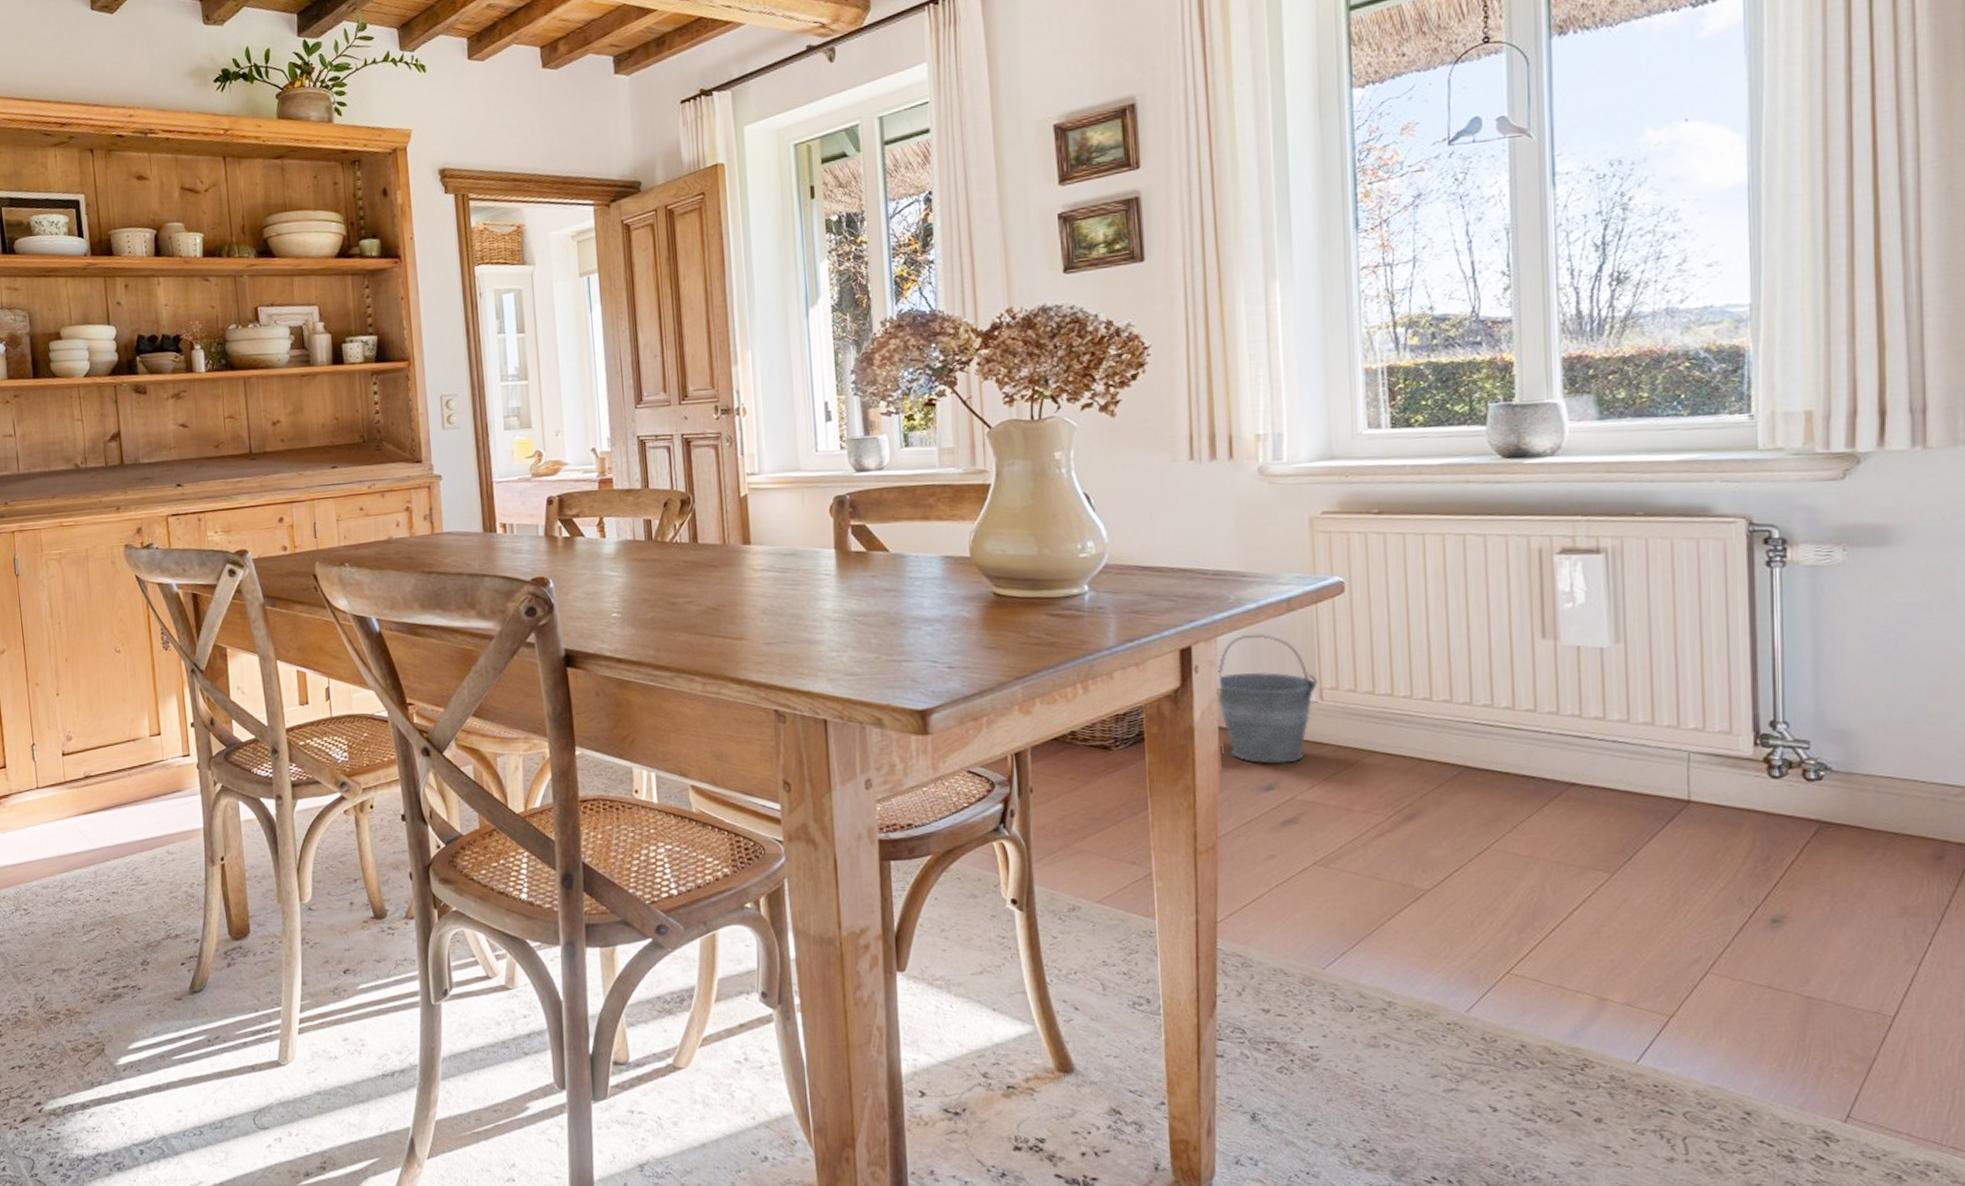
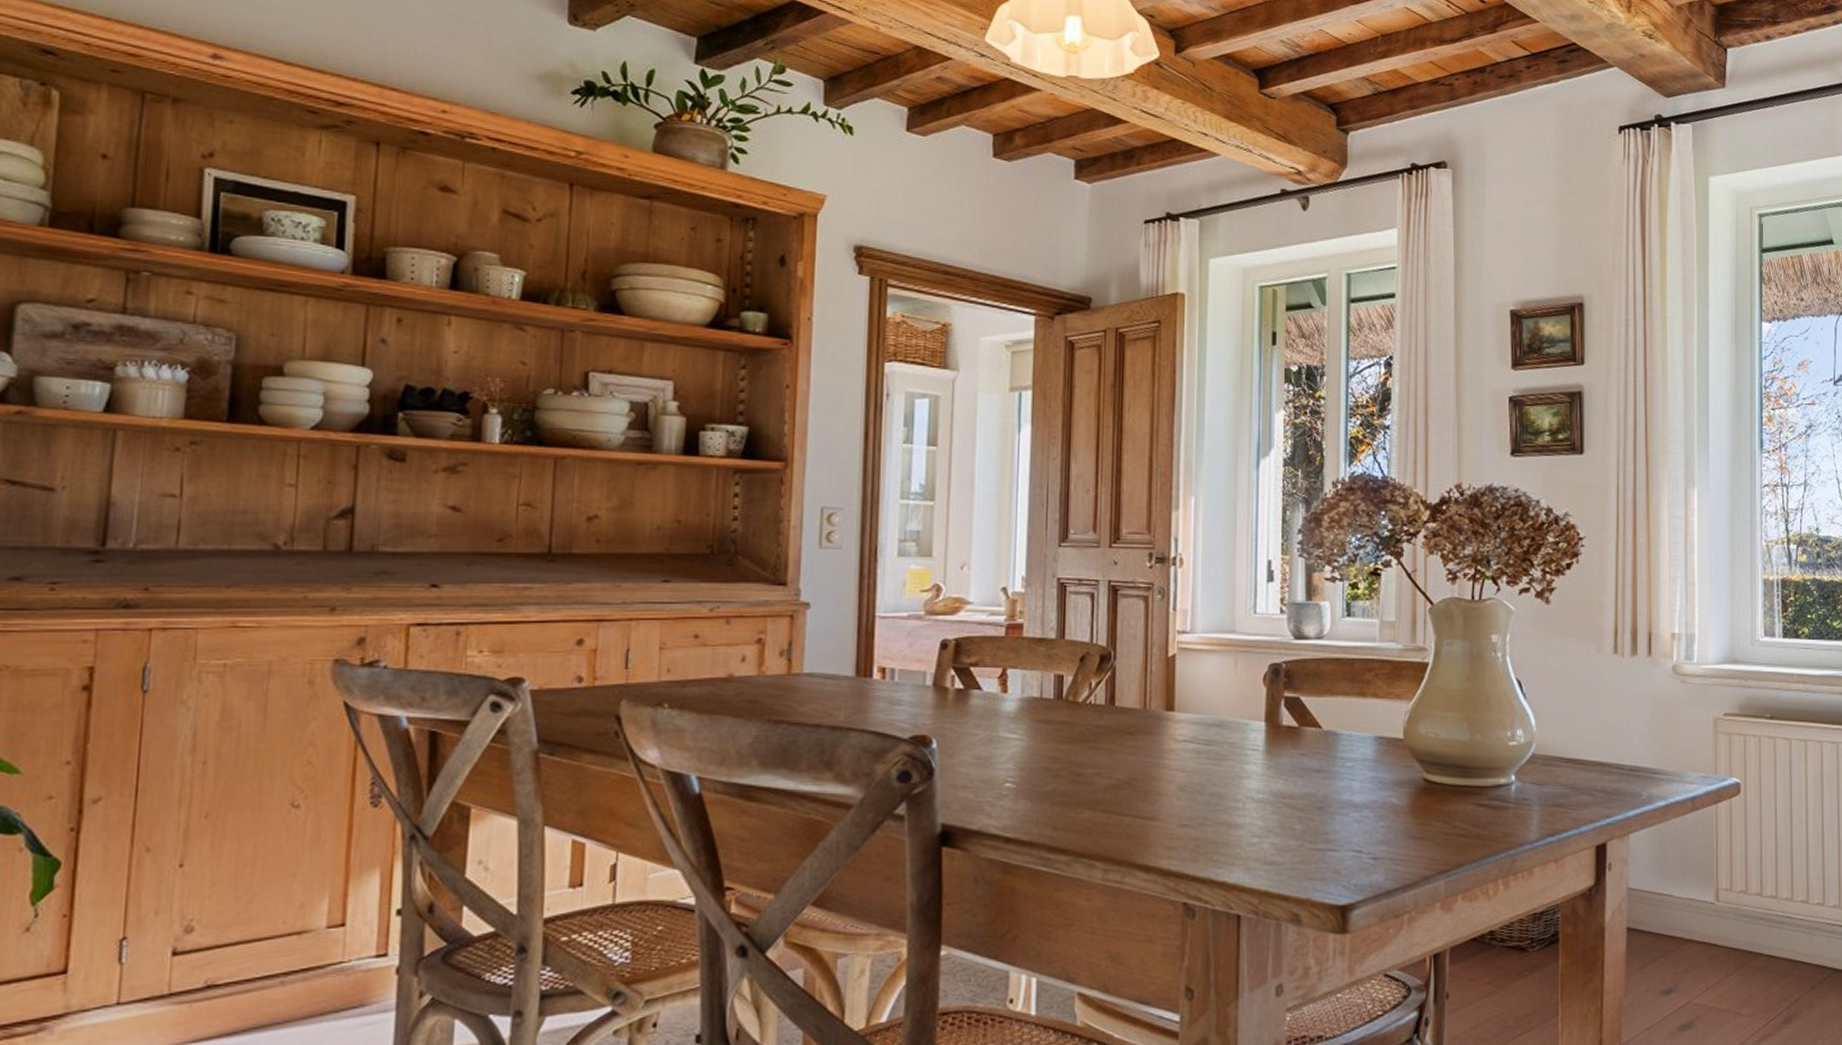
bucket: present [1216,633,1317,764] -> none [1626,832,1715,966]

